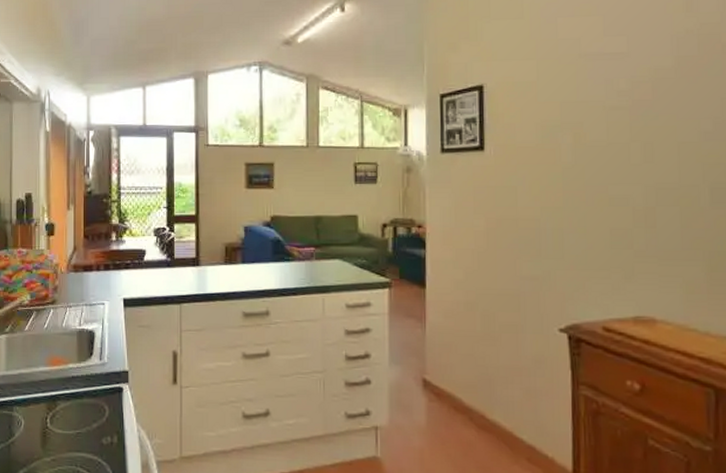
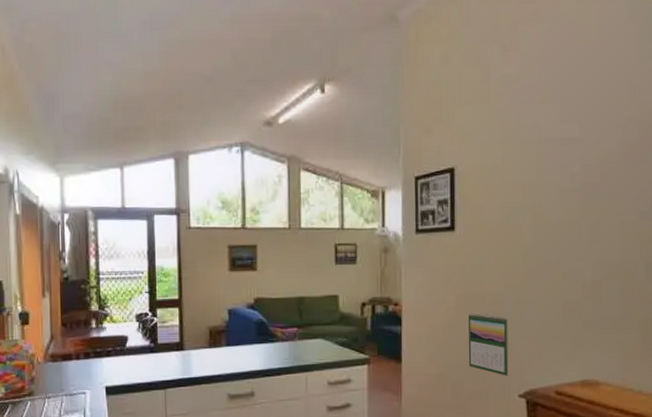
calendar: none [500,238,547,308] -> present [468,313,509,376]

